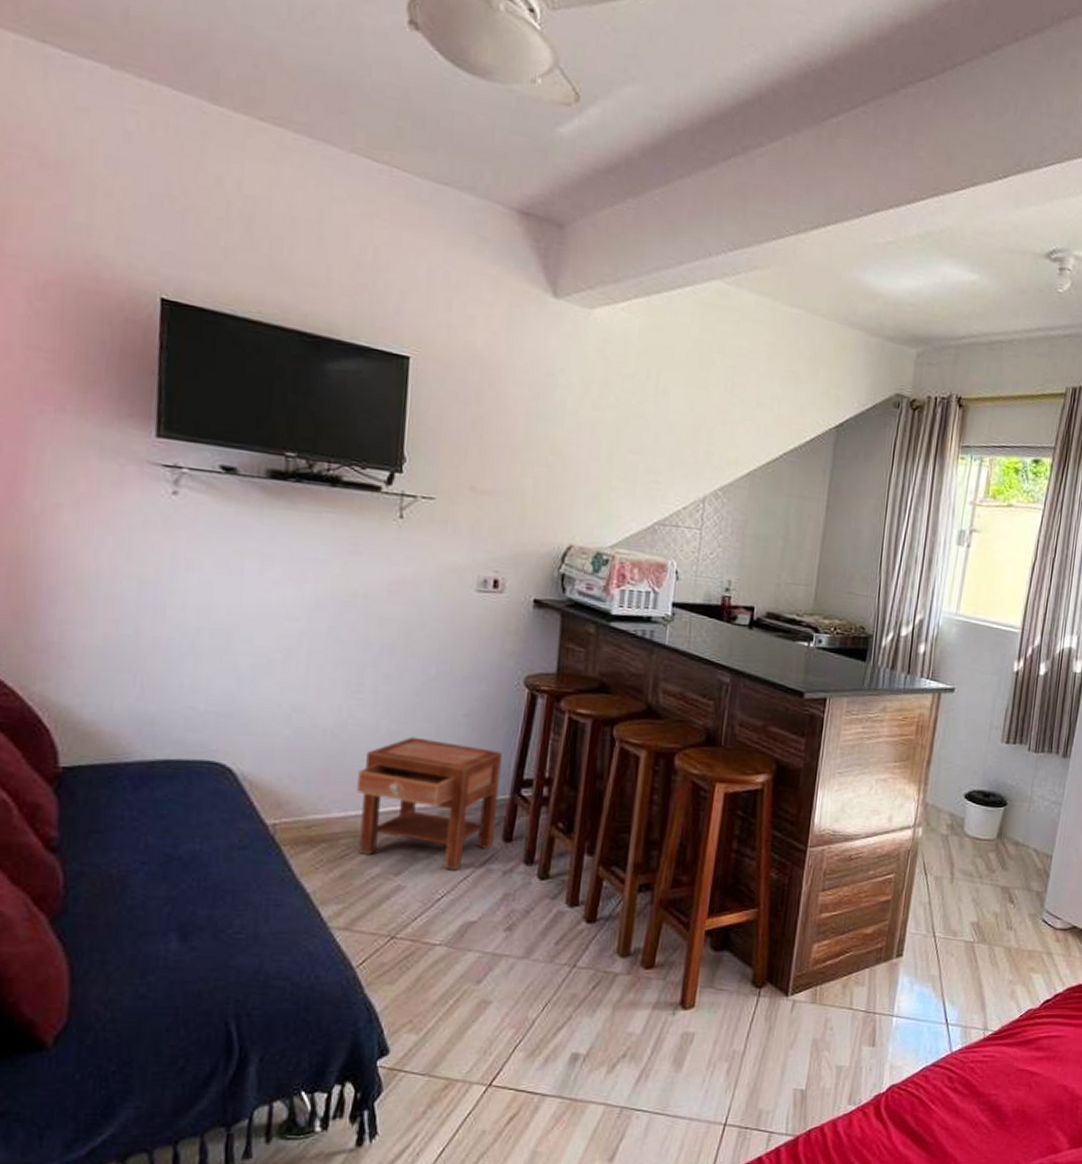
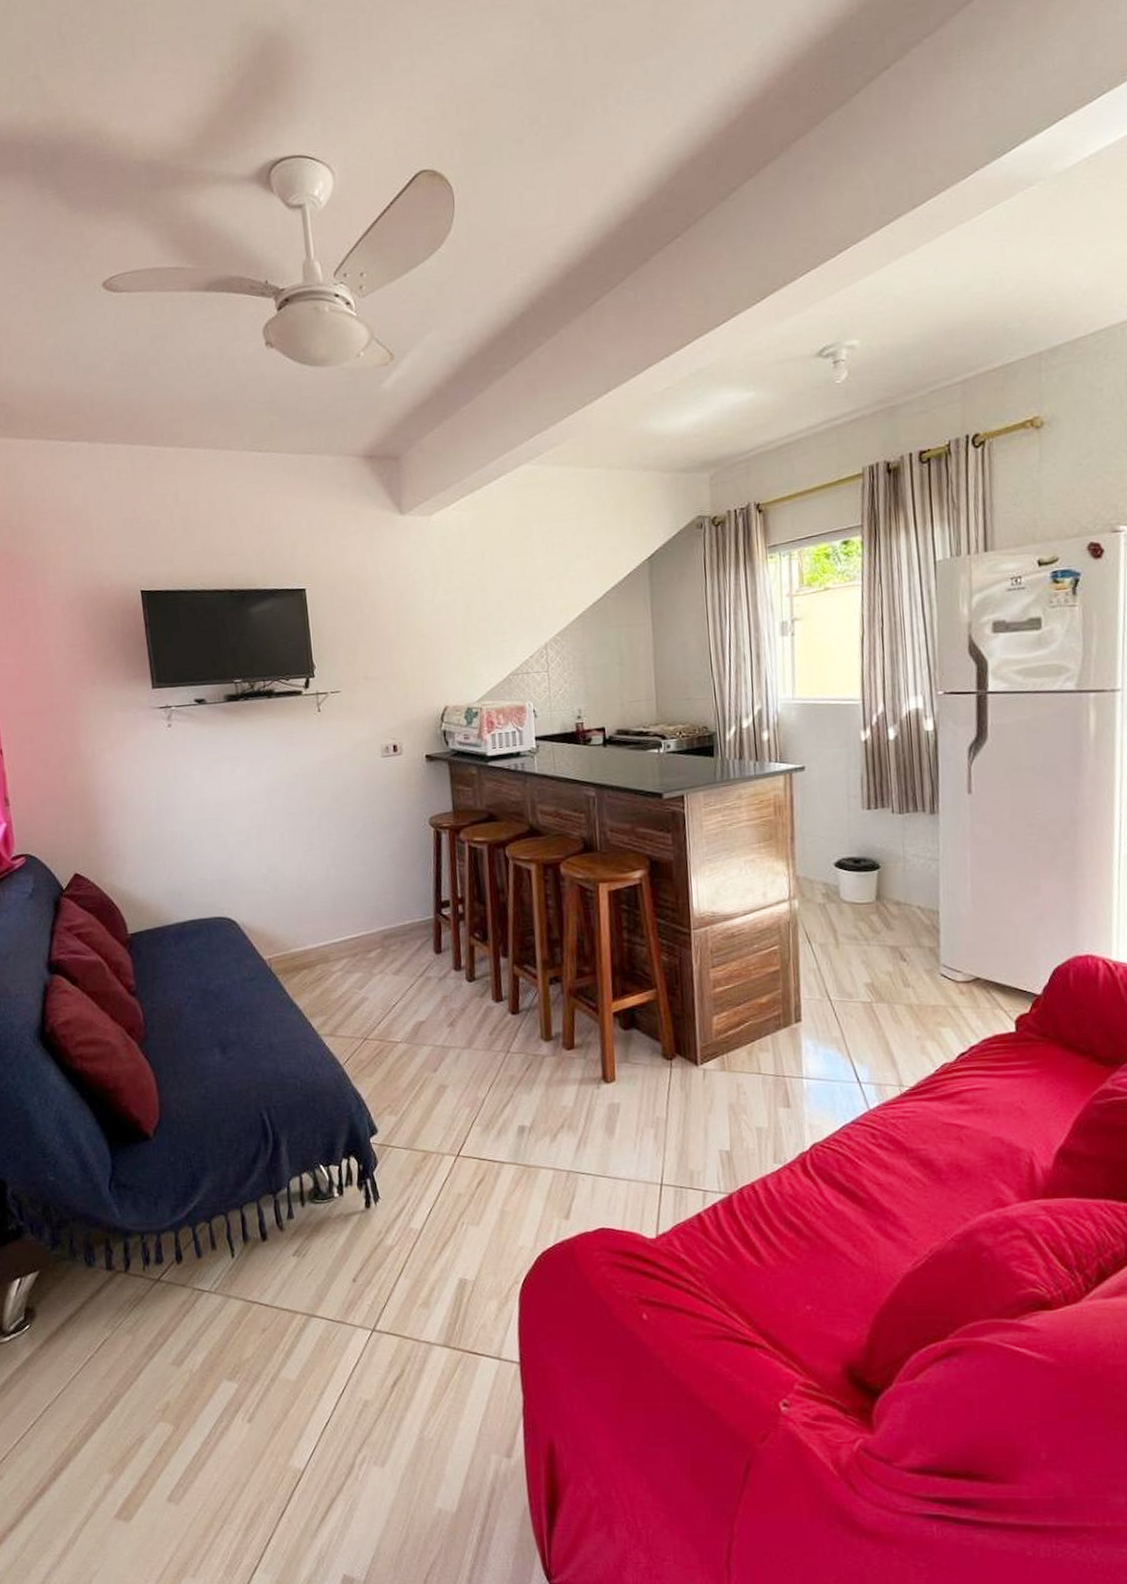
nightstand: present [356,736,504,871] -> none [320,878,428,982]

